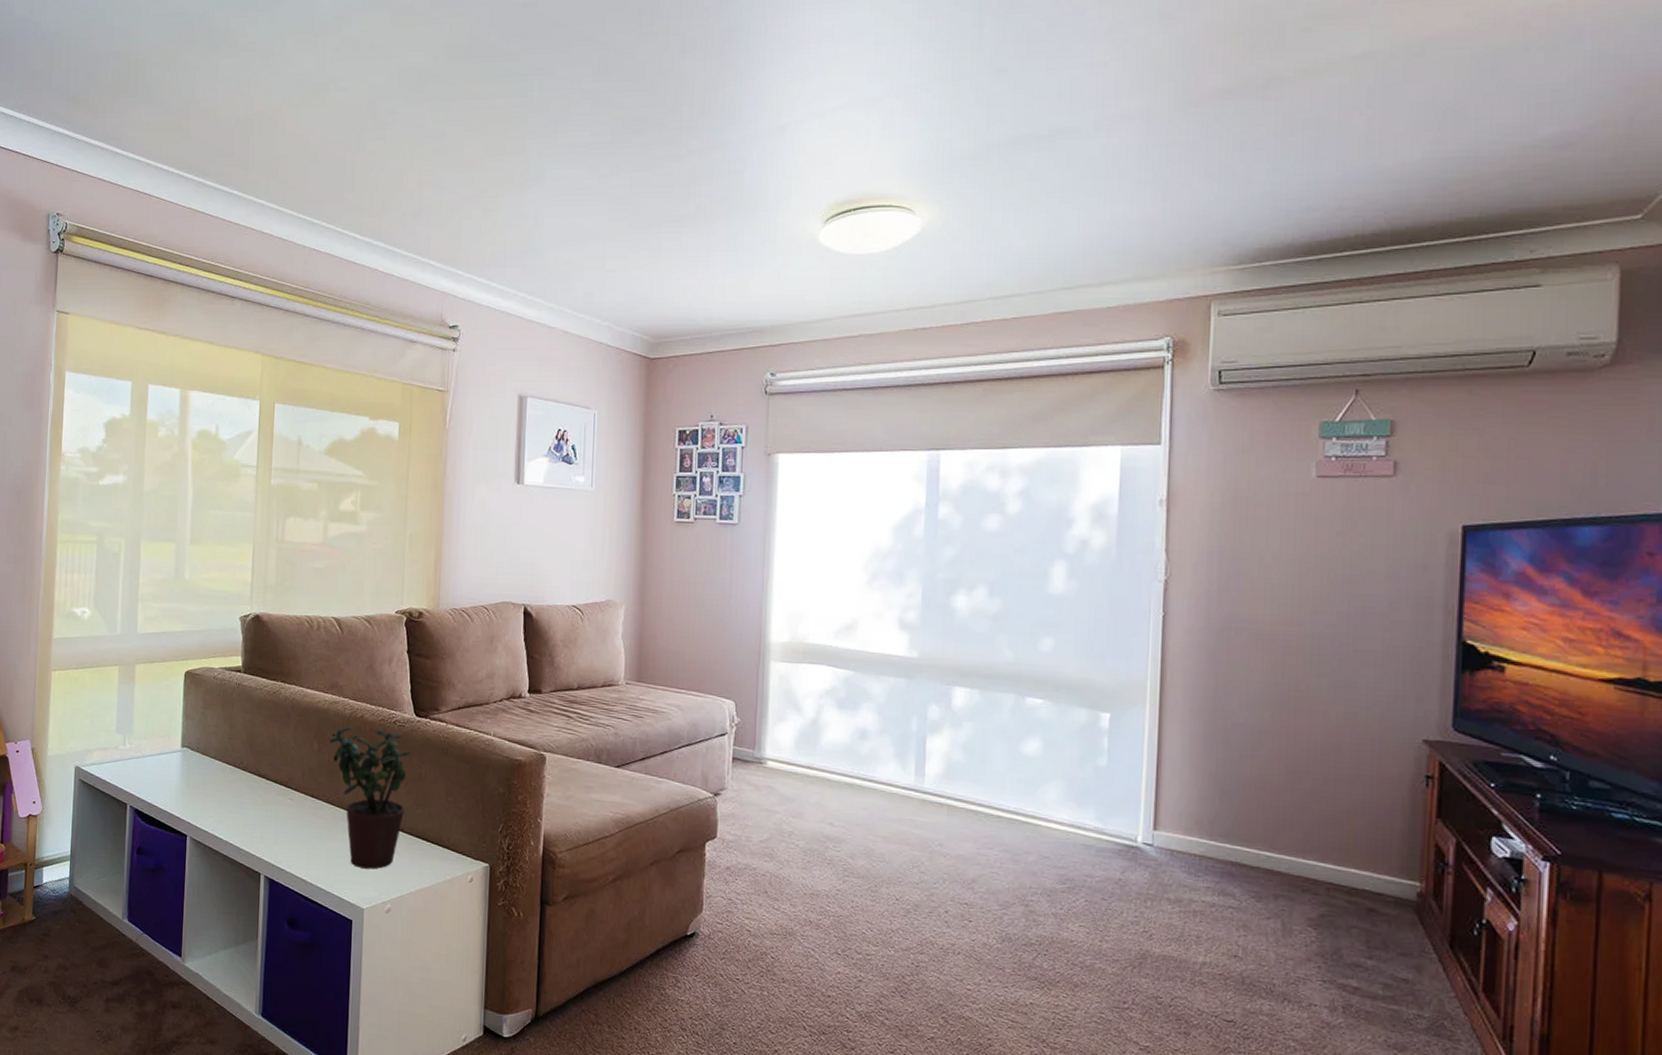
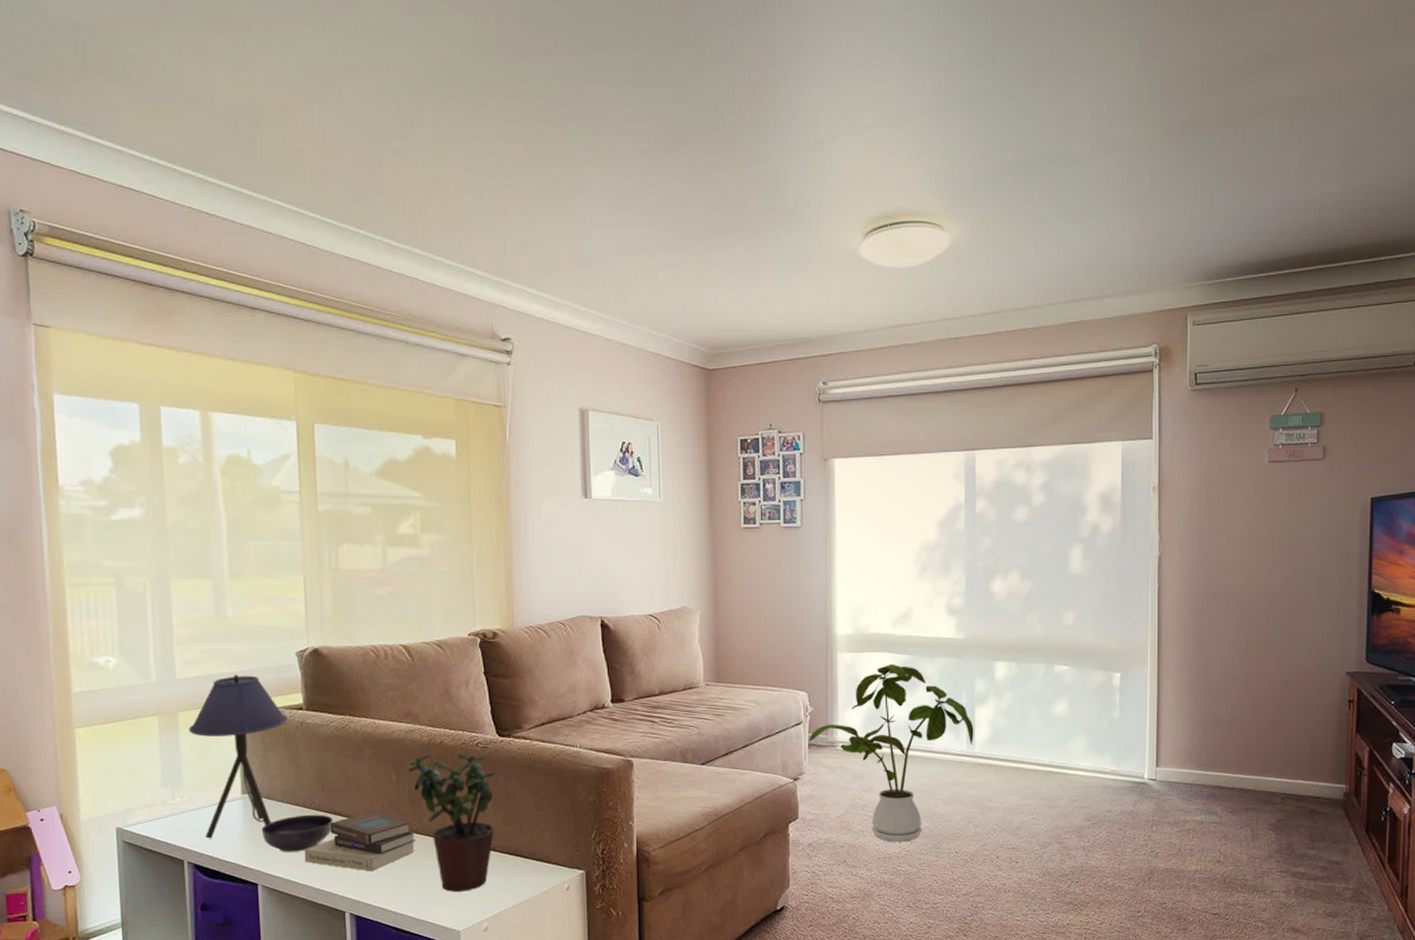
table lamp: none [143,633,228,787] -> present [188,674,289,839]
bowl: none [195,773,257,809] -> present [261,814,333,852]
books: none [229,777,330,837] -> present [304,811,416,871]
house plant: none [732,678,924,880] -> present [808,663,974,842]

